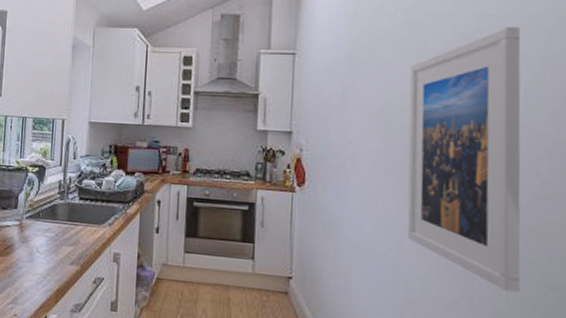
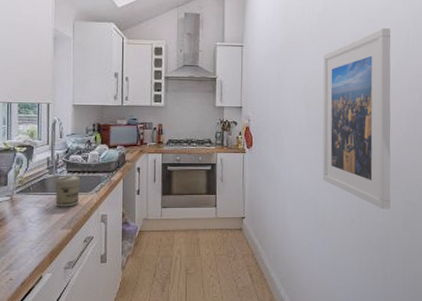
jar: none [65,203,93,240] -> present [55,176,81,207]

